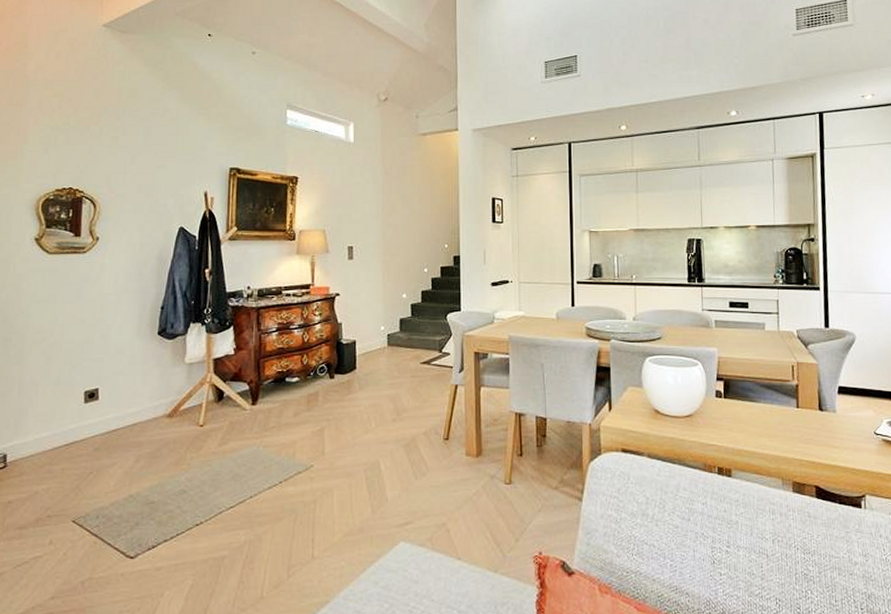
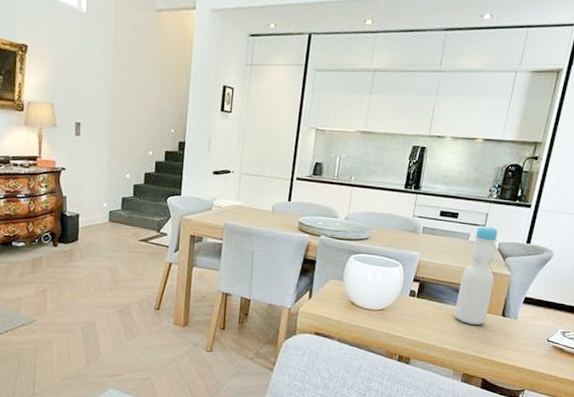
bottle: none [766,312,803,423] -> present [454,225,498,325]

